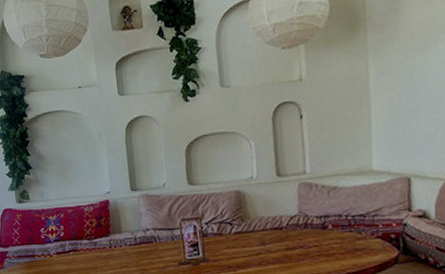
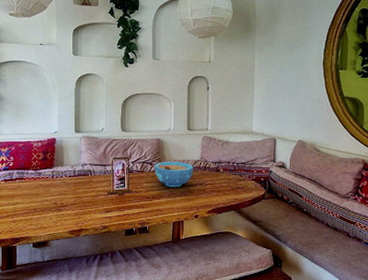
bowl: none [235,218,290,253] -> present [154,161,194,187]

